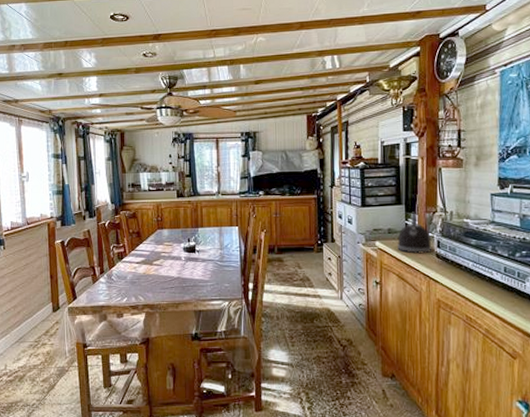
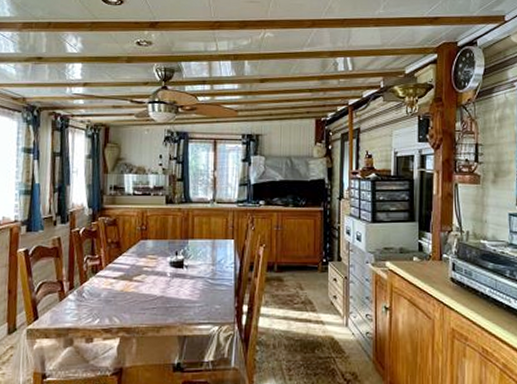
kettle: present [396,211,432,254] -> none [408,230,447,277]

